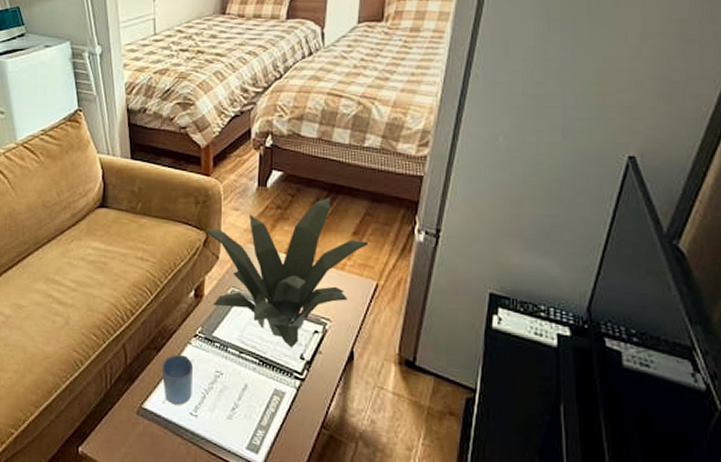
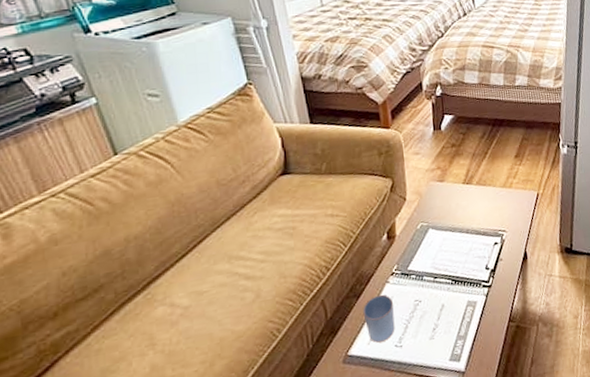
plant: present [205,196,369,349] -> none [390,130,528,263]

